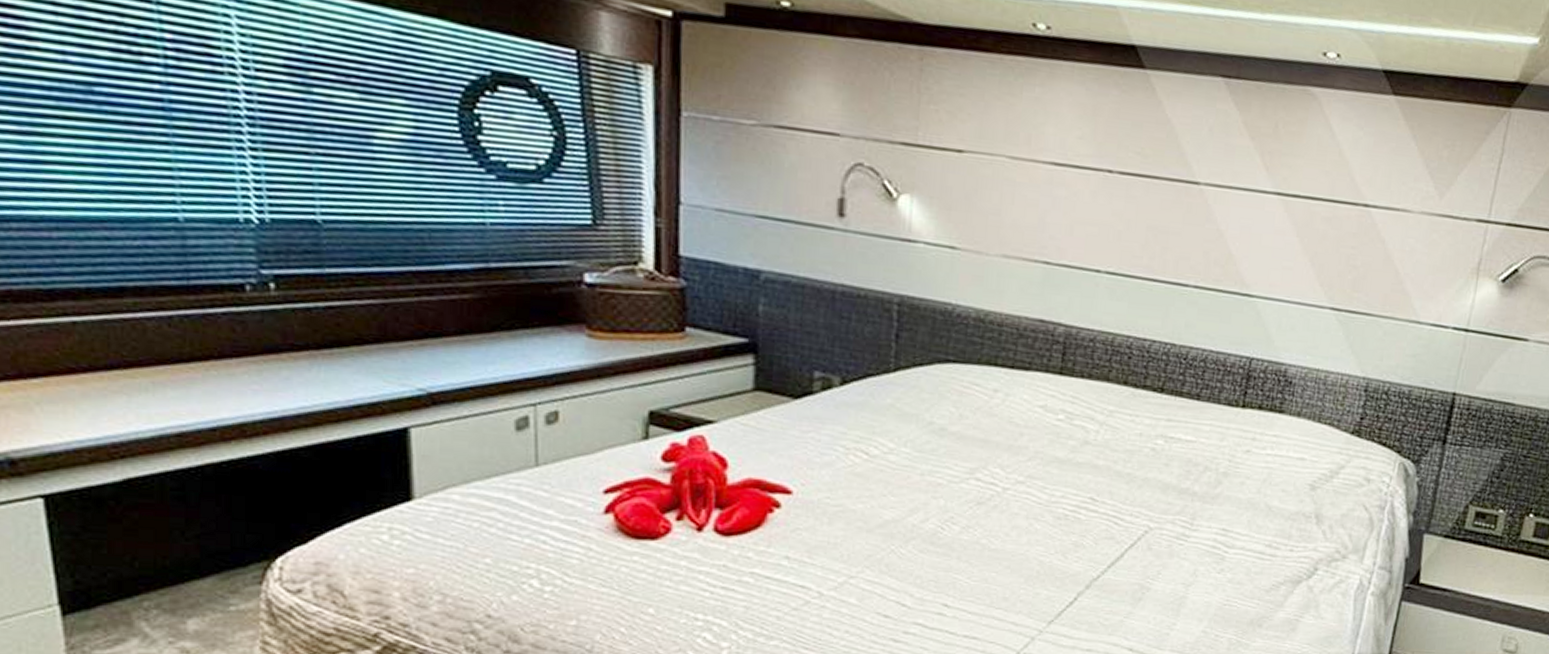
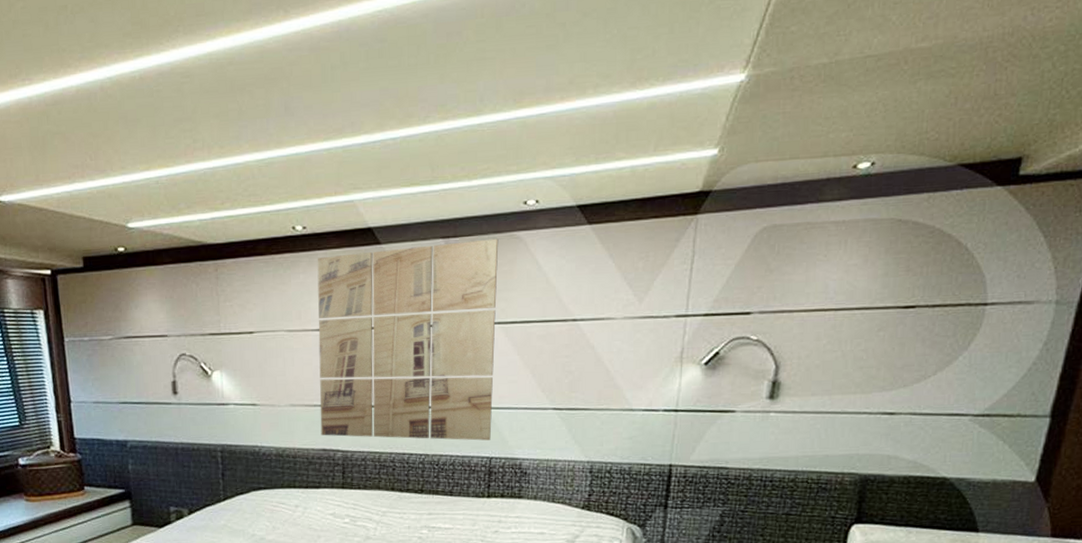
wall art: none [1039,70,1289,337] -> present [317,238,499,441]

